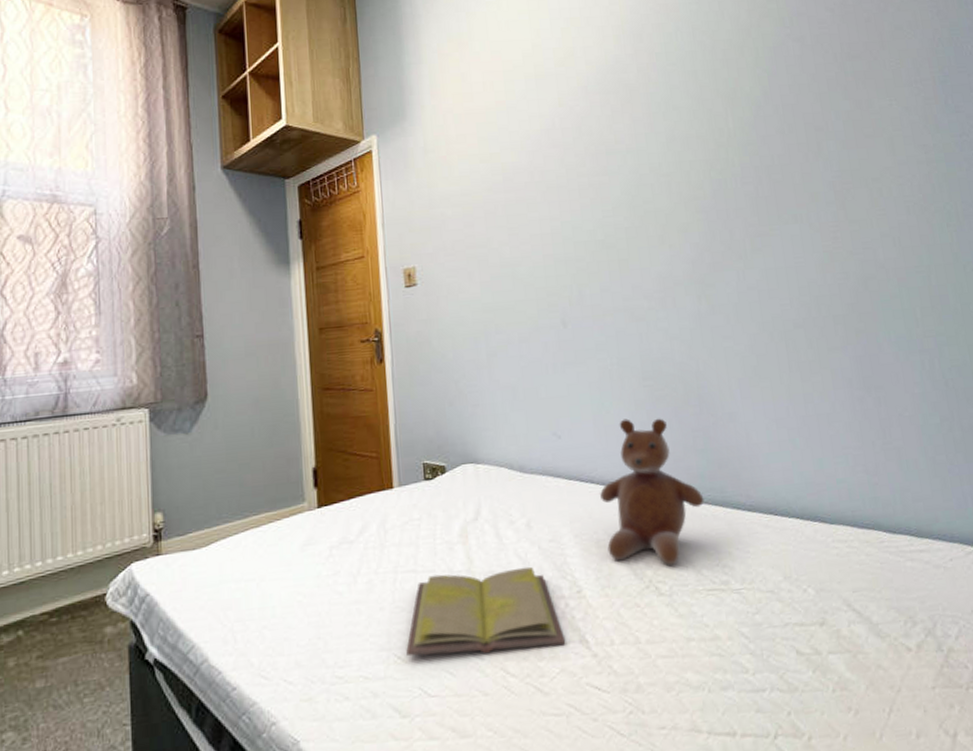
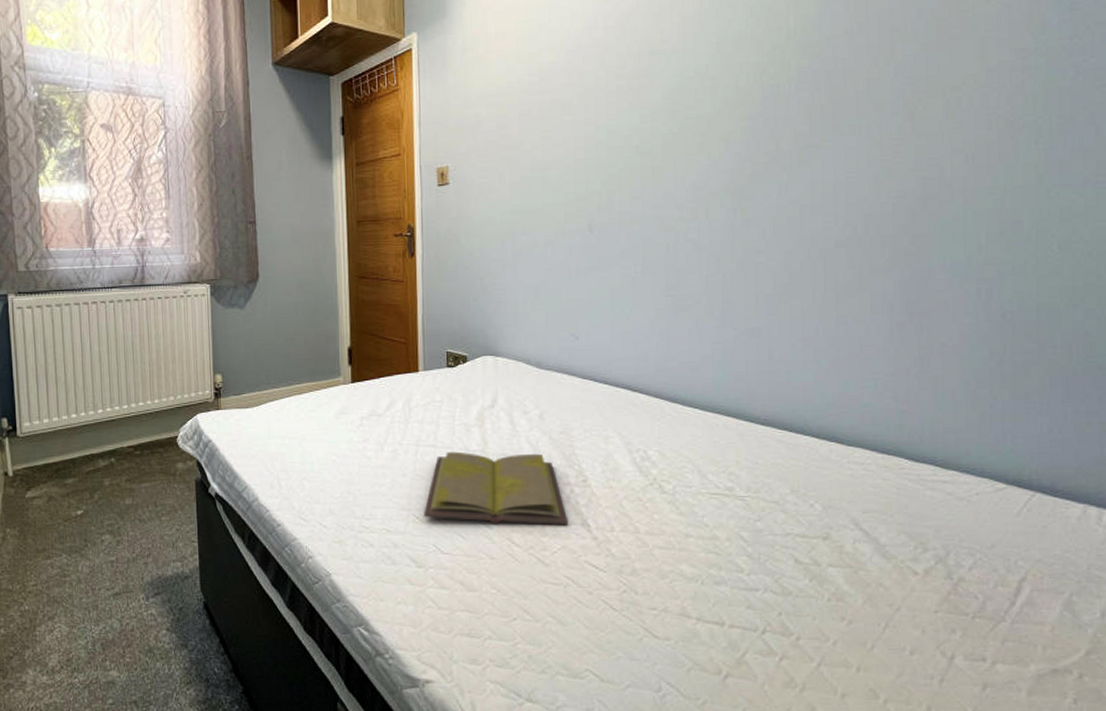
teddy bear: present [600,418,704,566] -> none [613,326,717,467]

